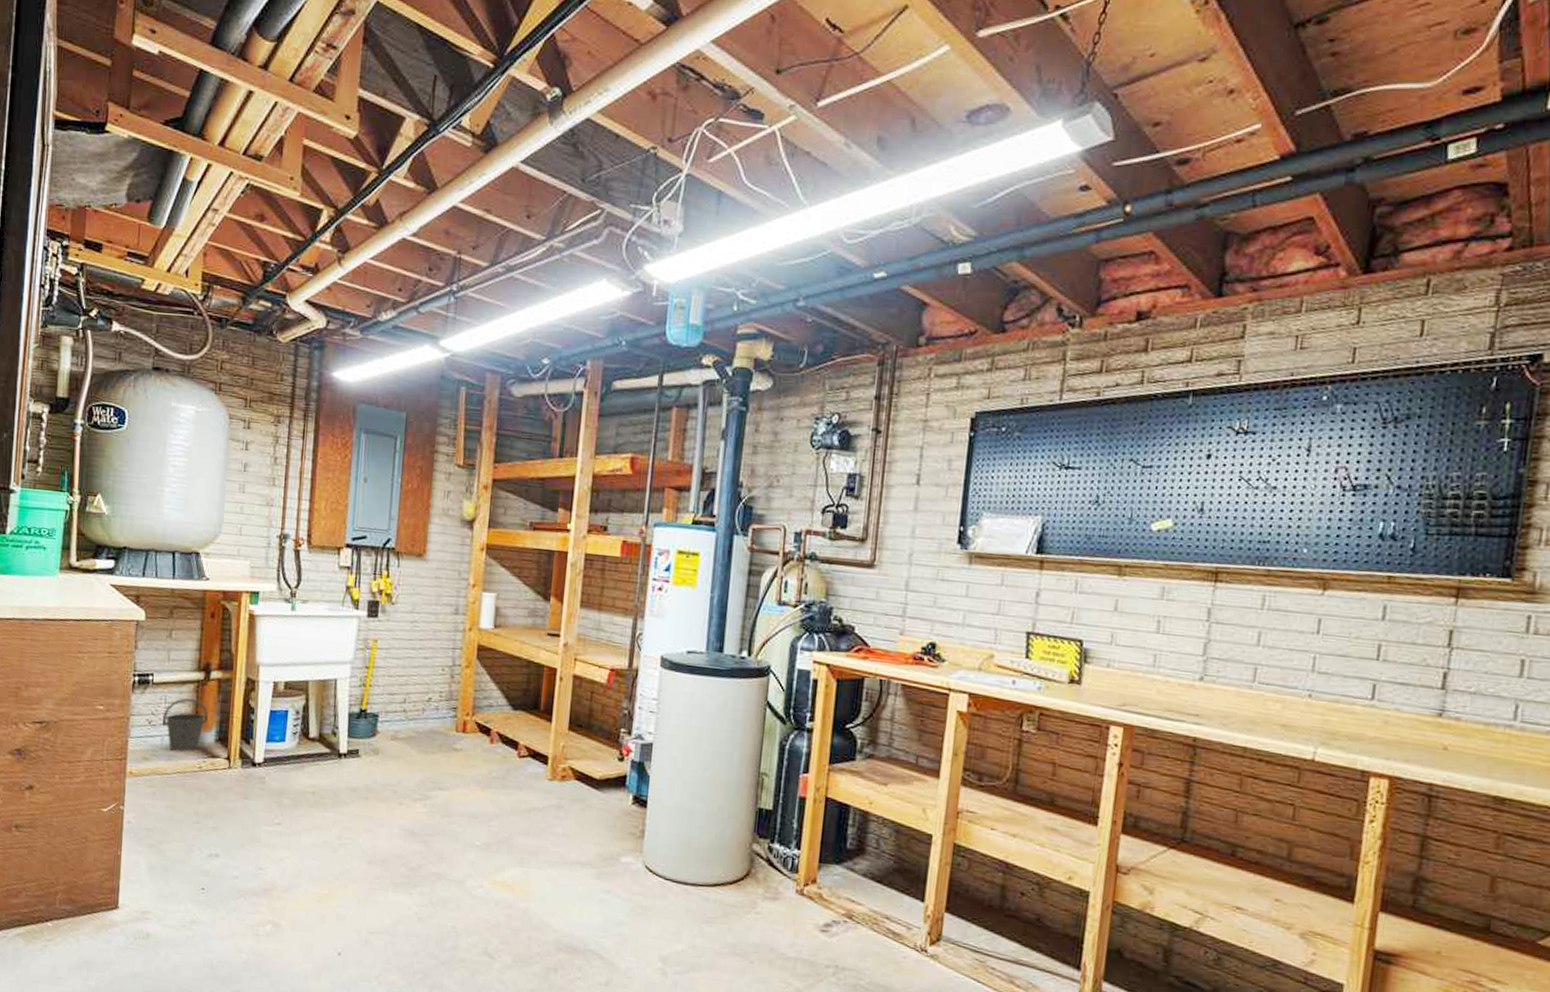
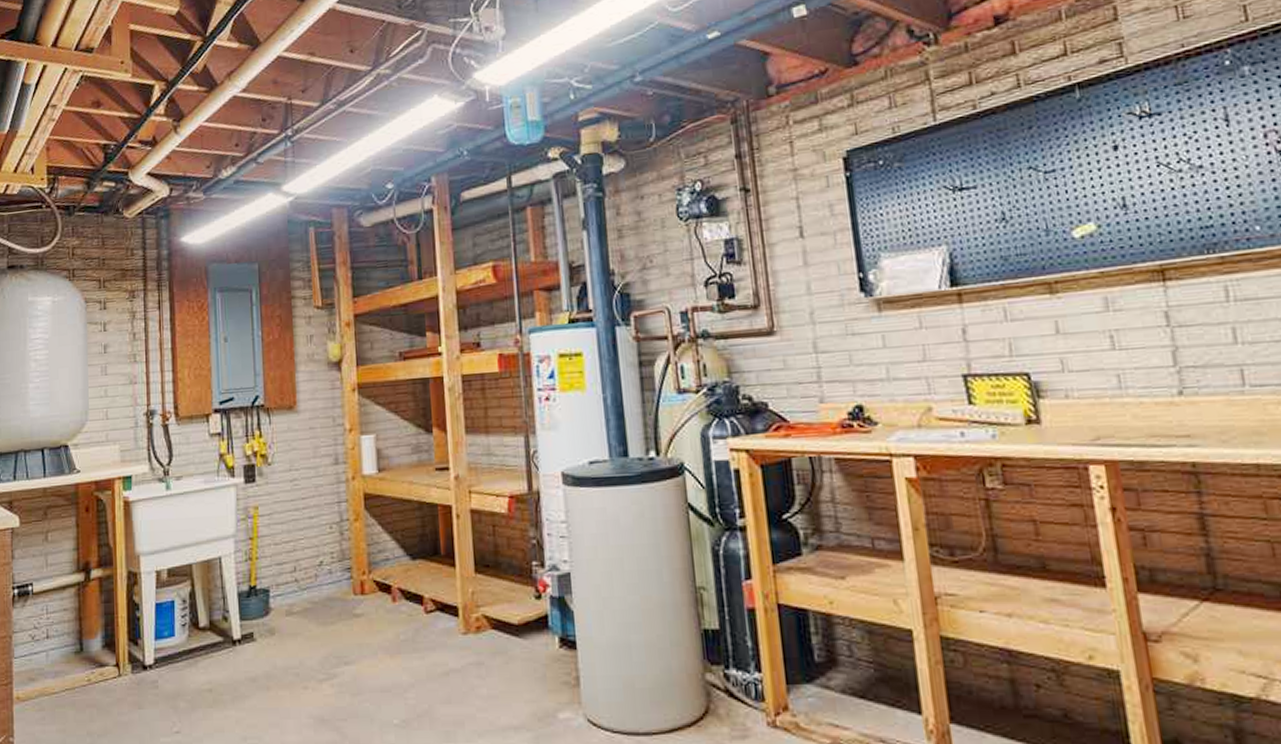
bucket: present [163,697,209,752] -> none [46,603,93,667]

